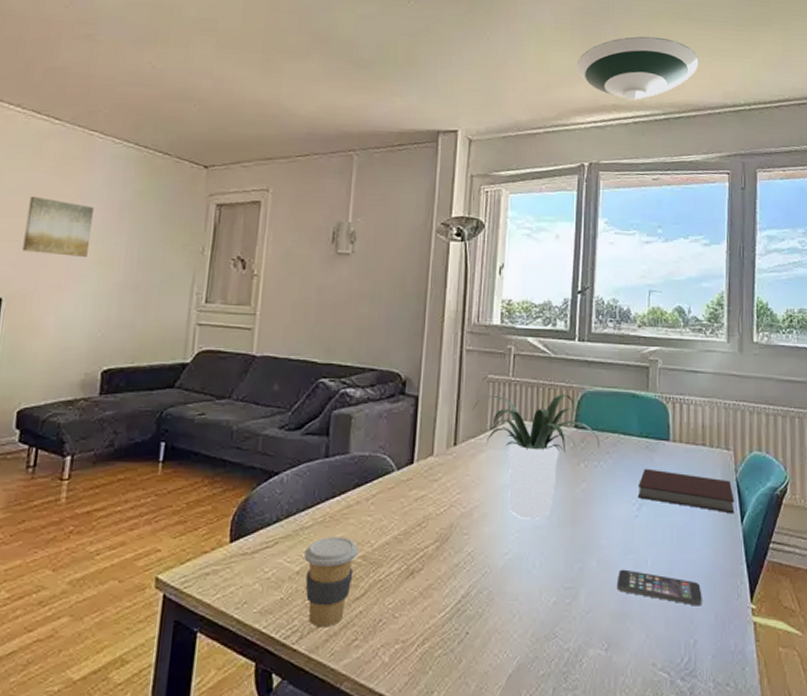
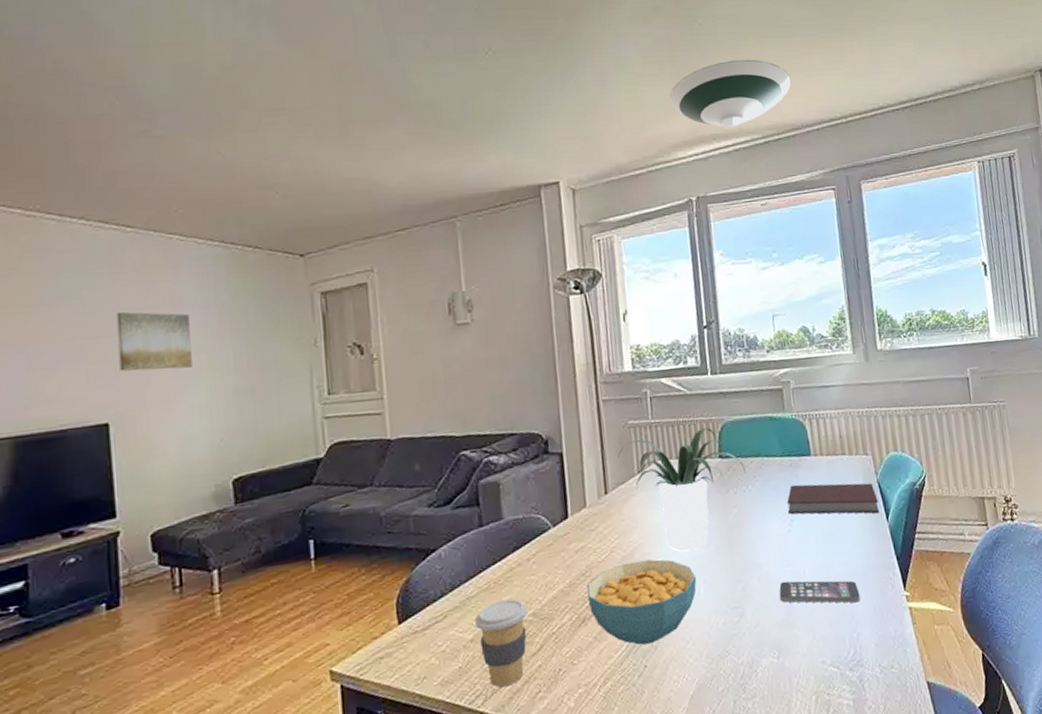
cereal bowl: none [419,520,534,610] -> present [586,559,697,645]

